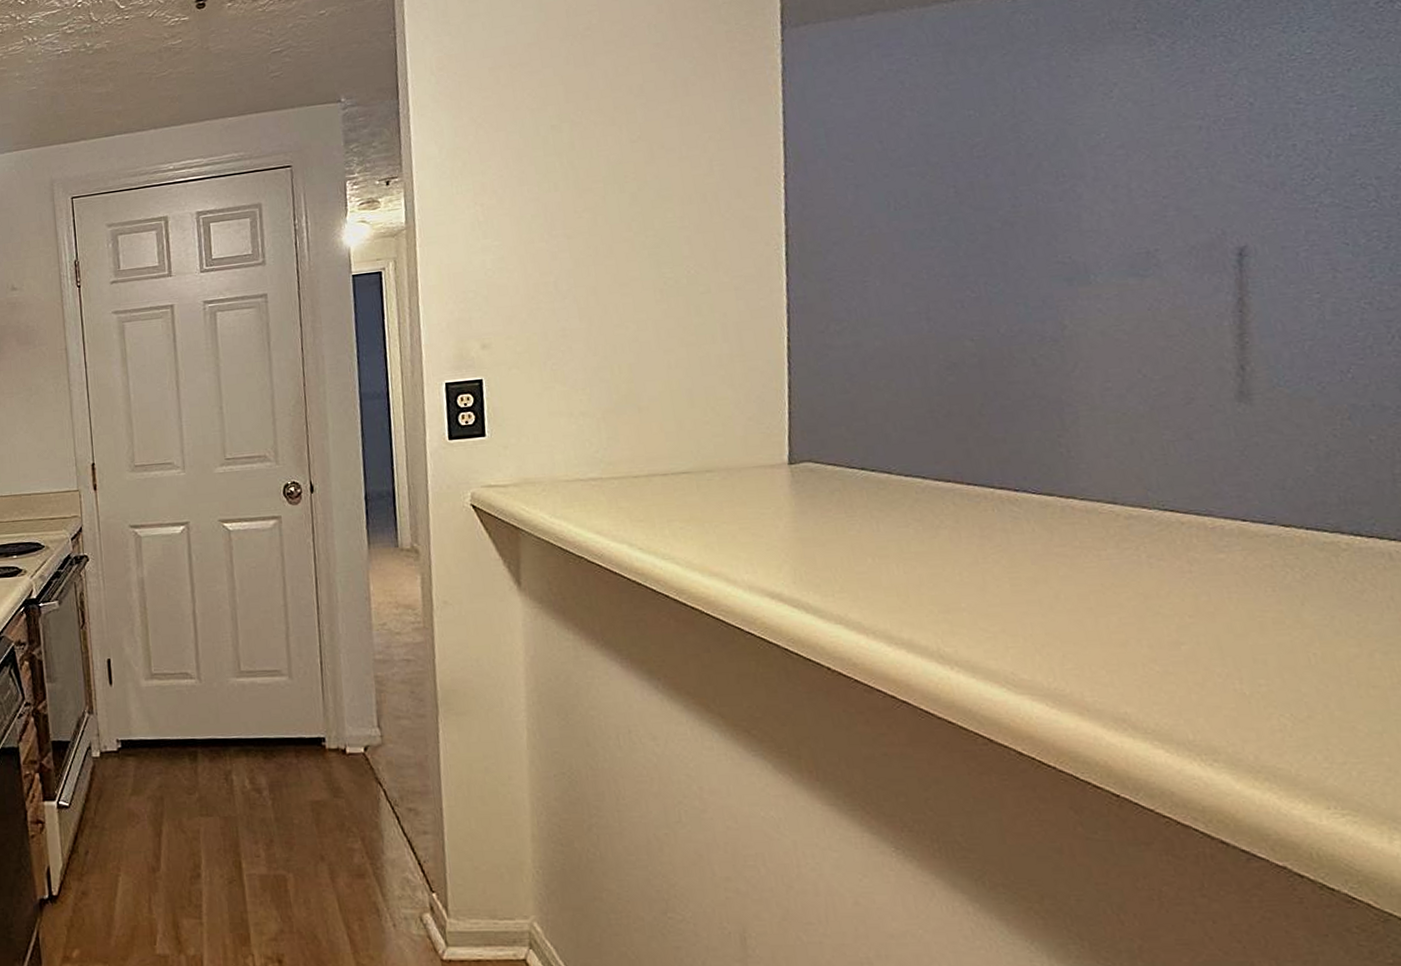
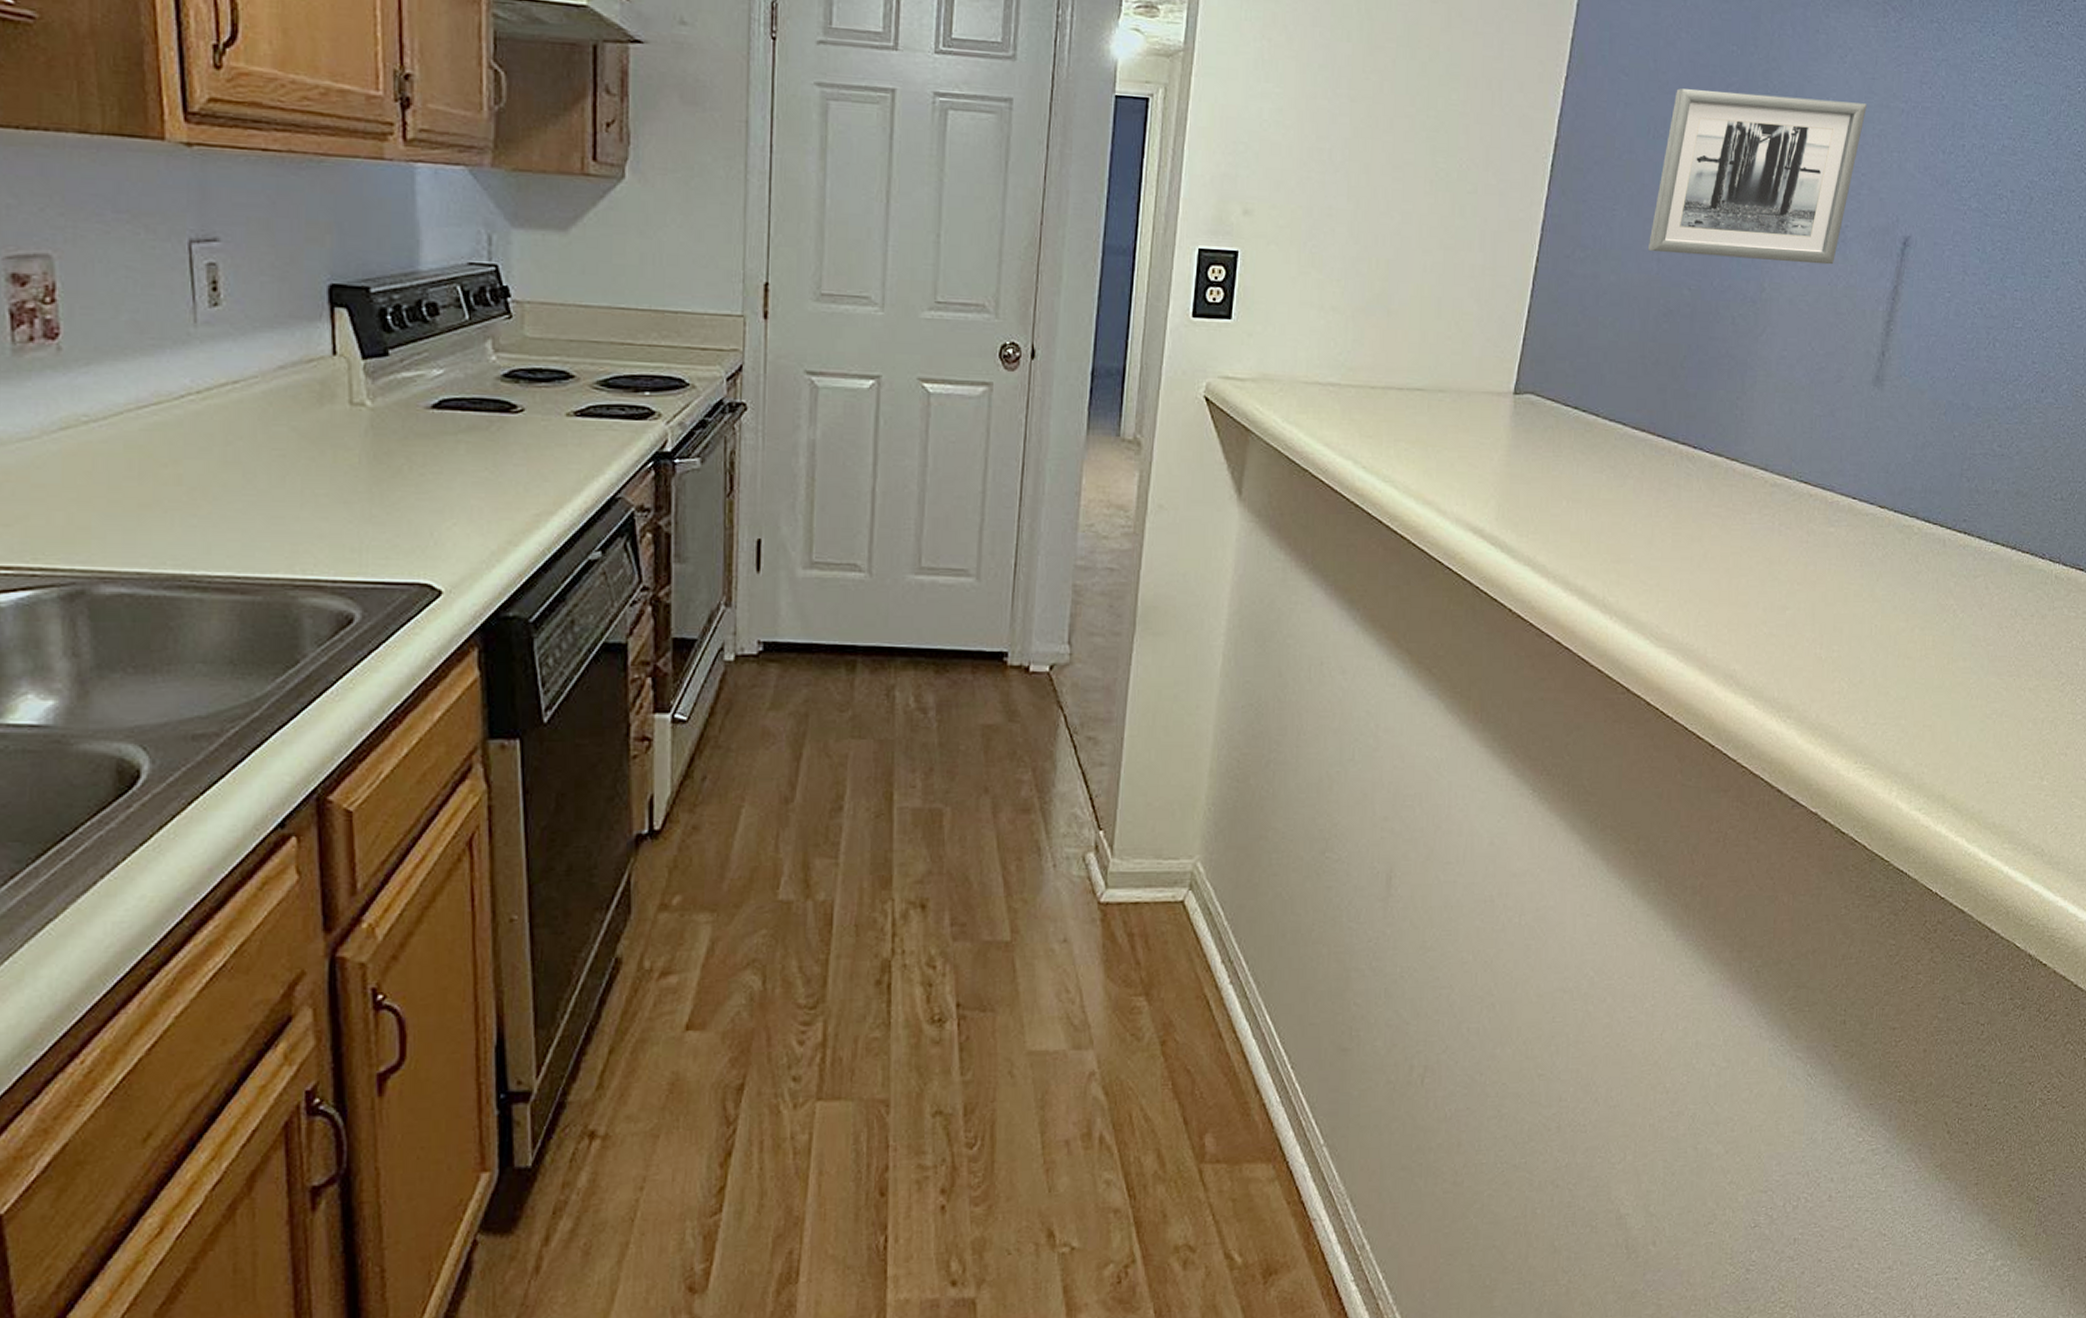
wall art: none [911,130,1152,313] -> present [1648,88,1867,265]

